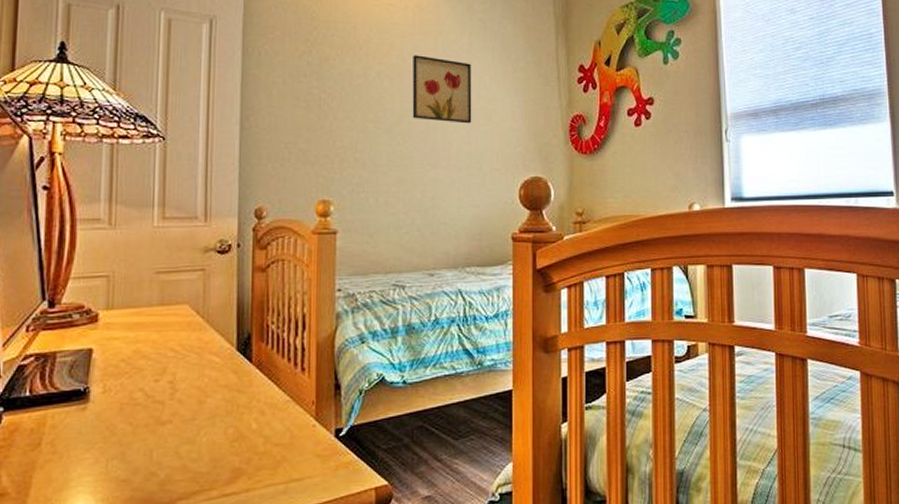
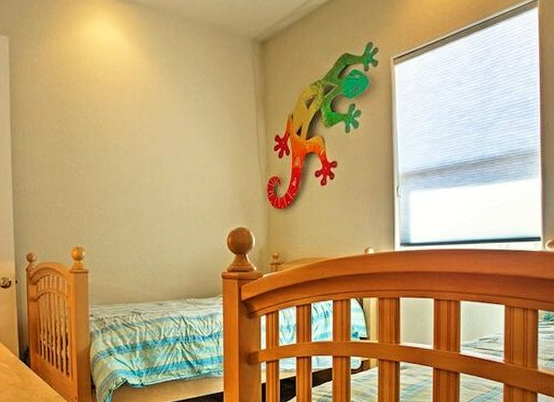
wall art: present [412,55,472,124] -> none [142,131,189,186]

